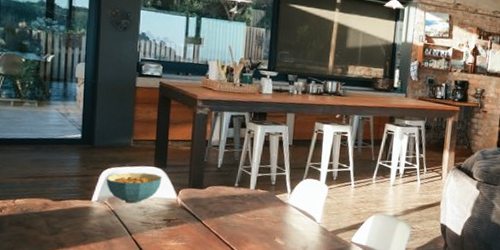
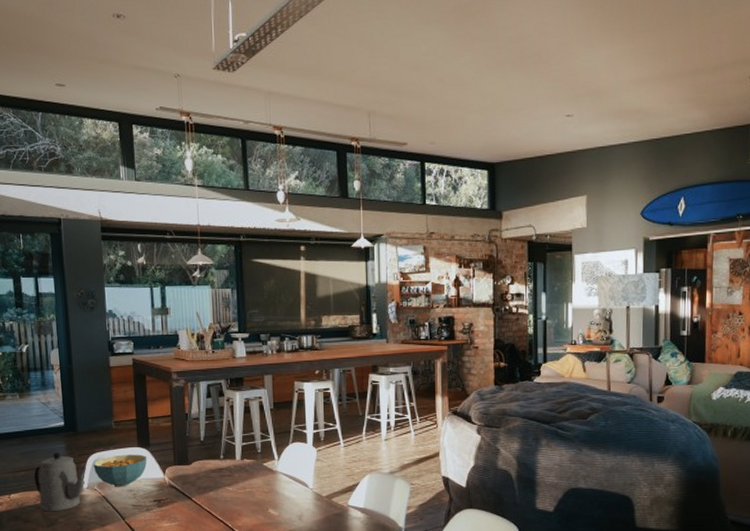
teapot: none [42,162,98,221] -> present [33,452,86,512]

